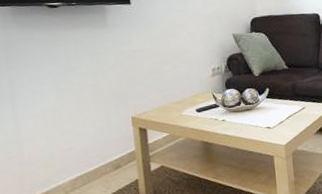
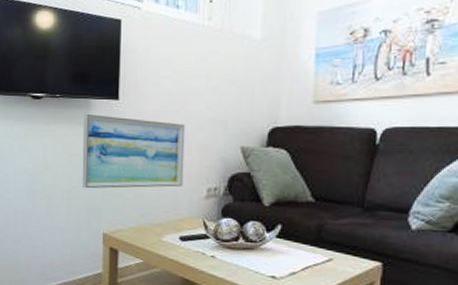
wall art: none [101,17,193,82] -> present [82,113,186,189]

